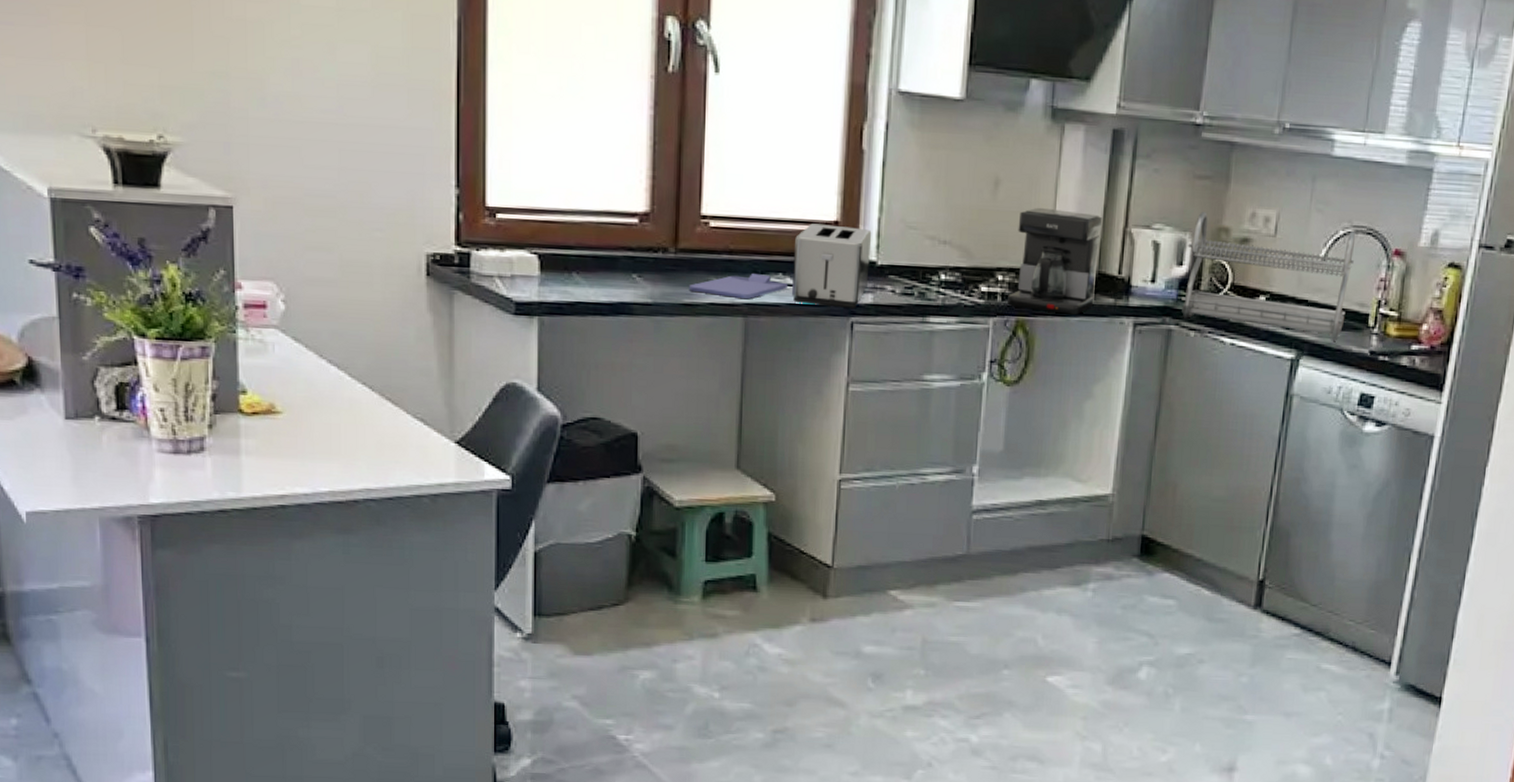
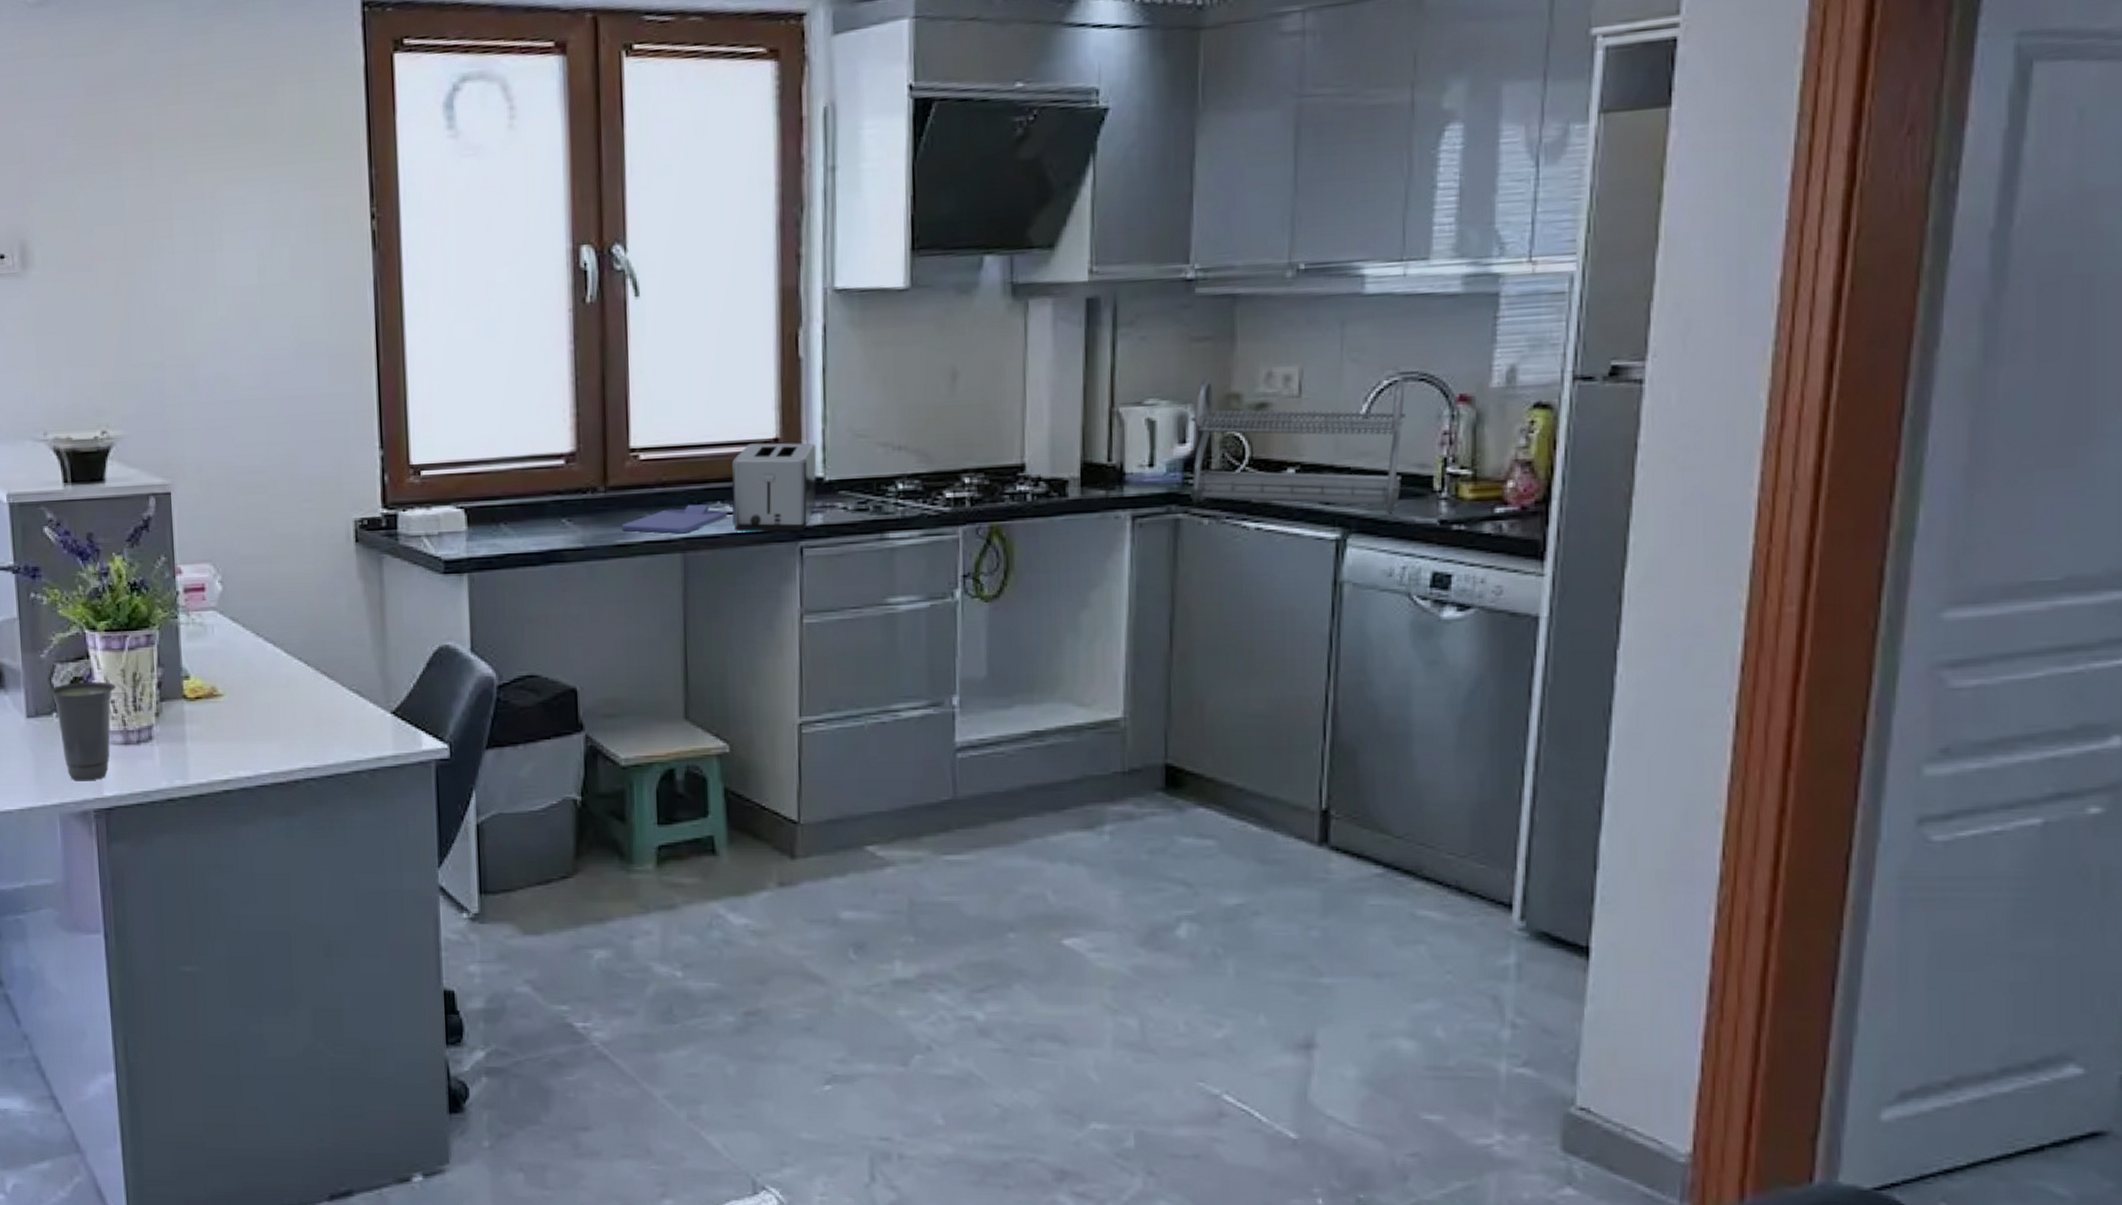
cup: none [90,387,167,487] -> present [48,681,116,781]
coffee maker: present [1007,207,1103,316] -> none [978,396,1083,515]

